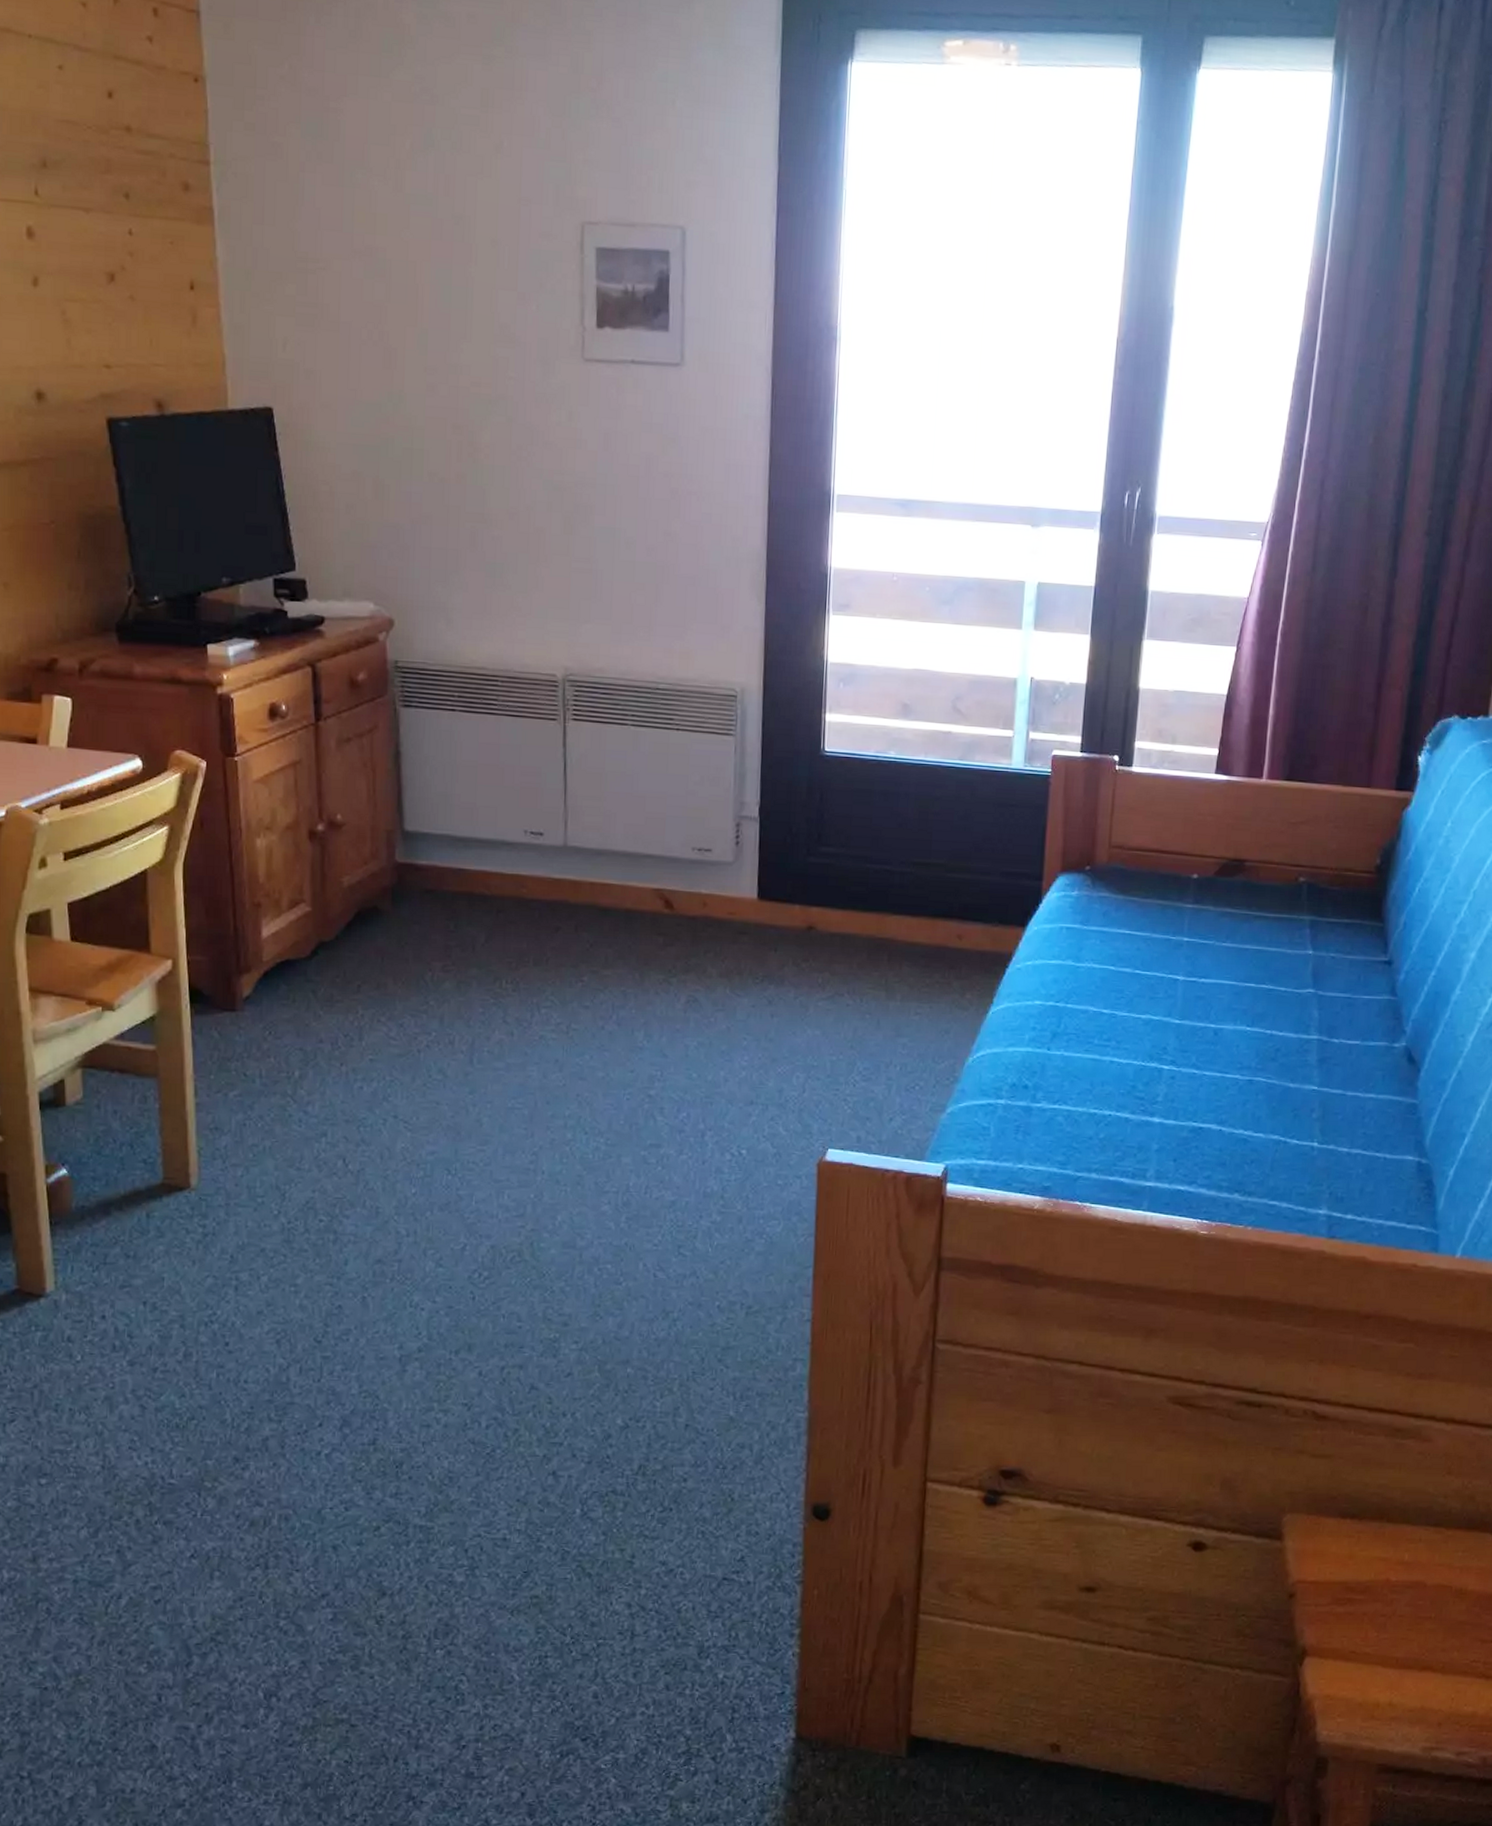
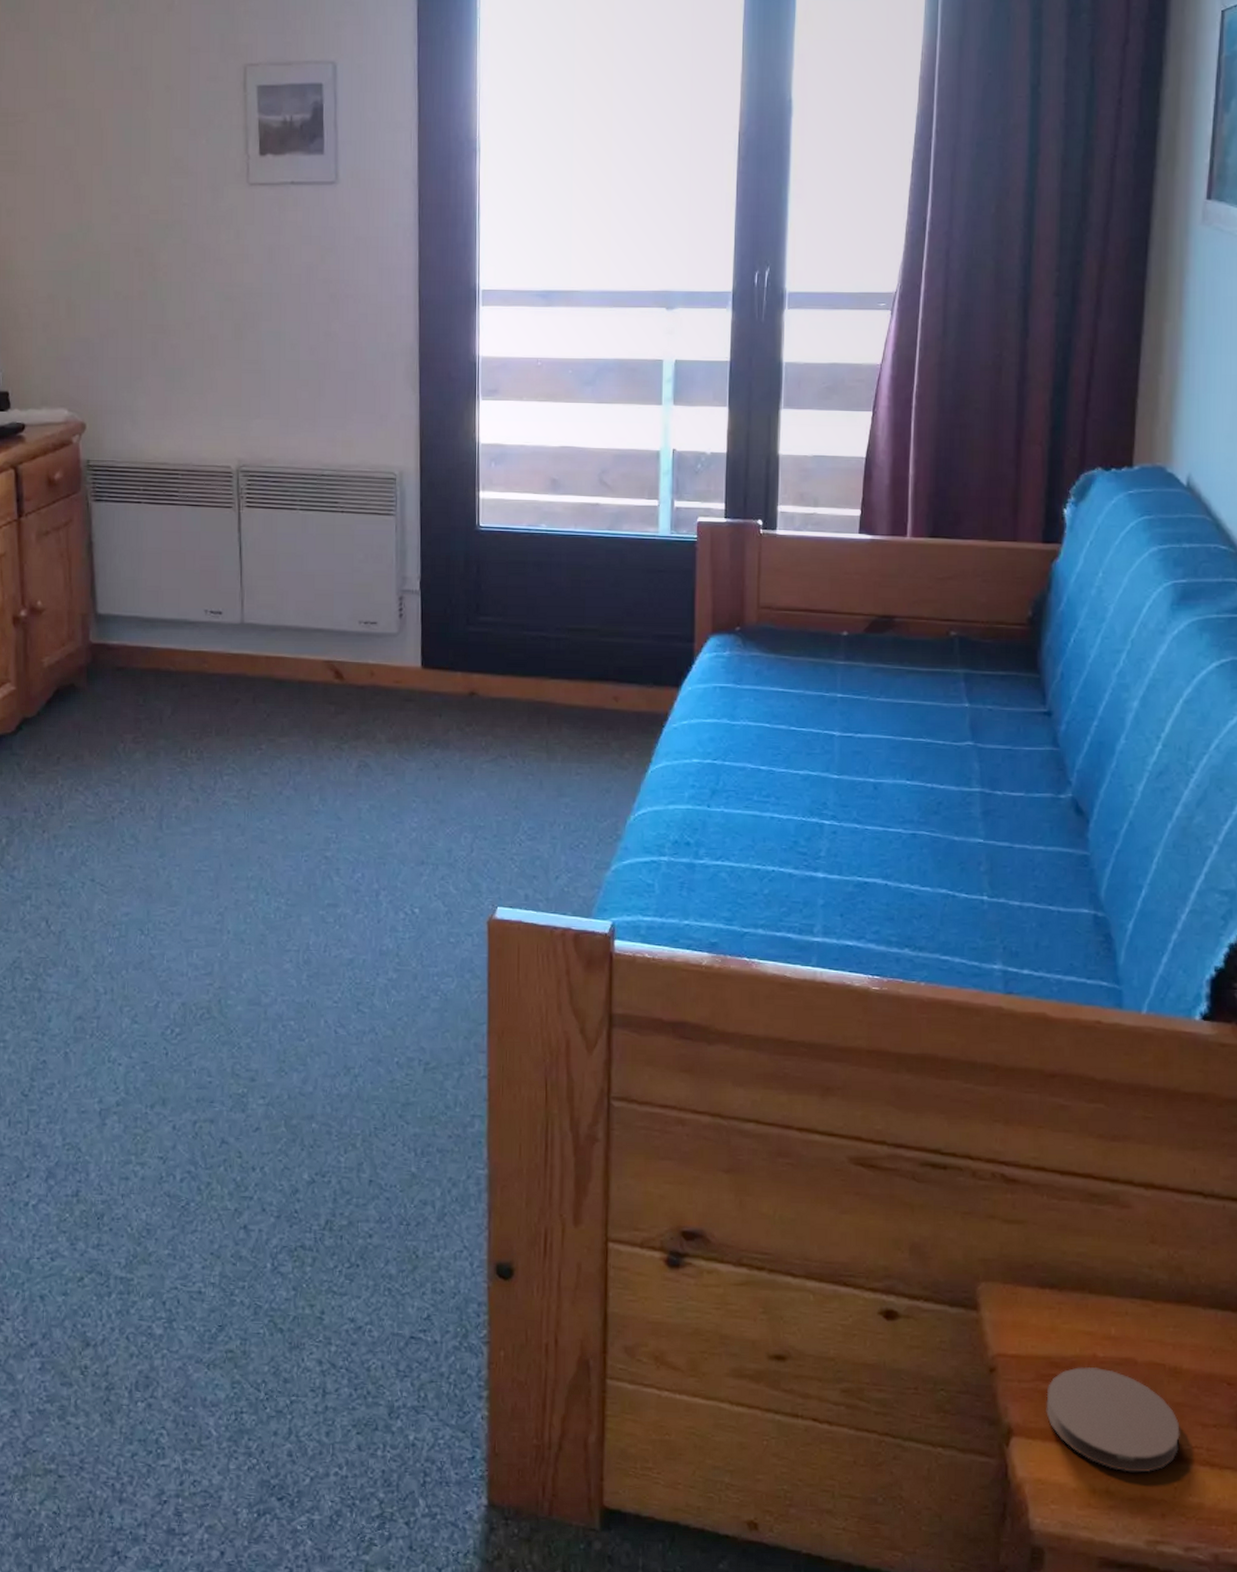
coaster: none [1339,1591,1461,1686] -> present [1046,1367,1180,1473]

